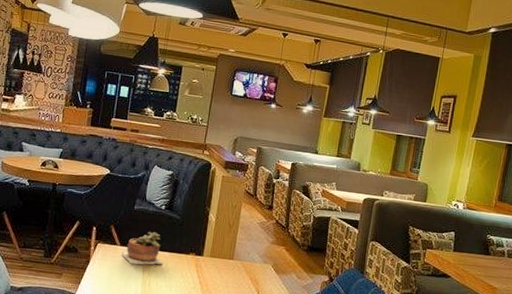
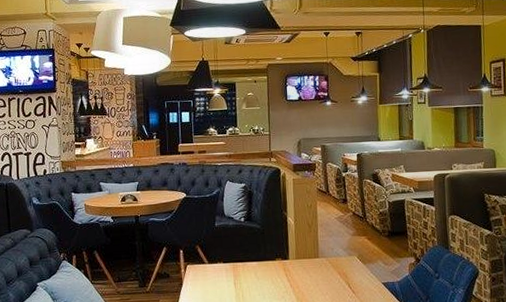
succulent plant: present [122,232,163,265] -> none [211,245,252,280]

